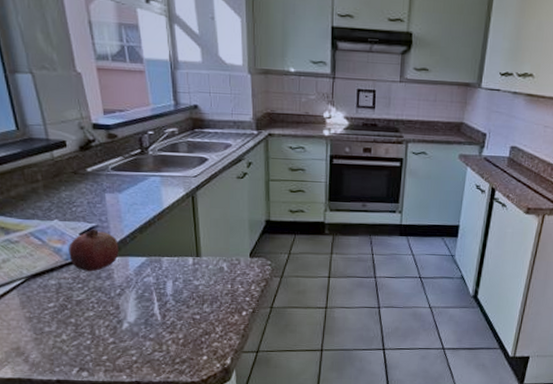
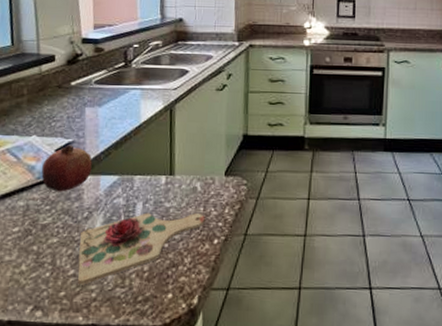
cutting board: none [116,289,233,351] -> present [78,212,205,285]

